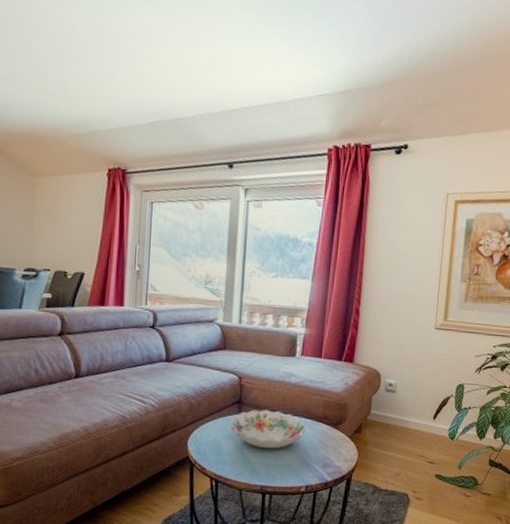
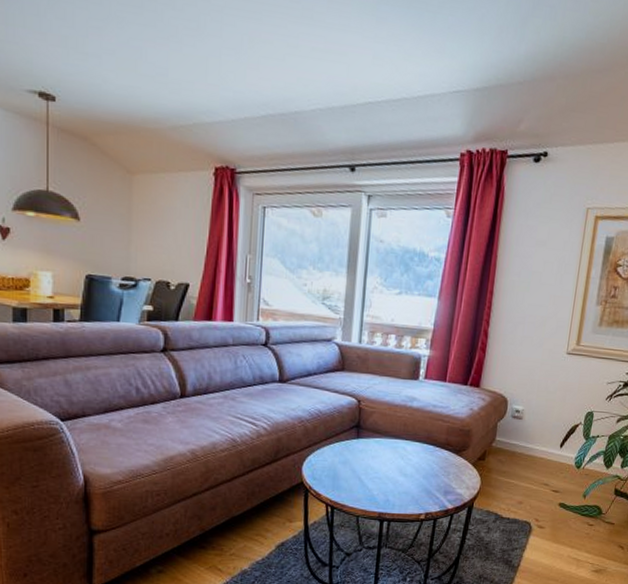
decorative bowl: present [230,409,306,449] -> none [347,434,428,475]

